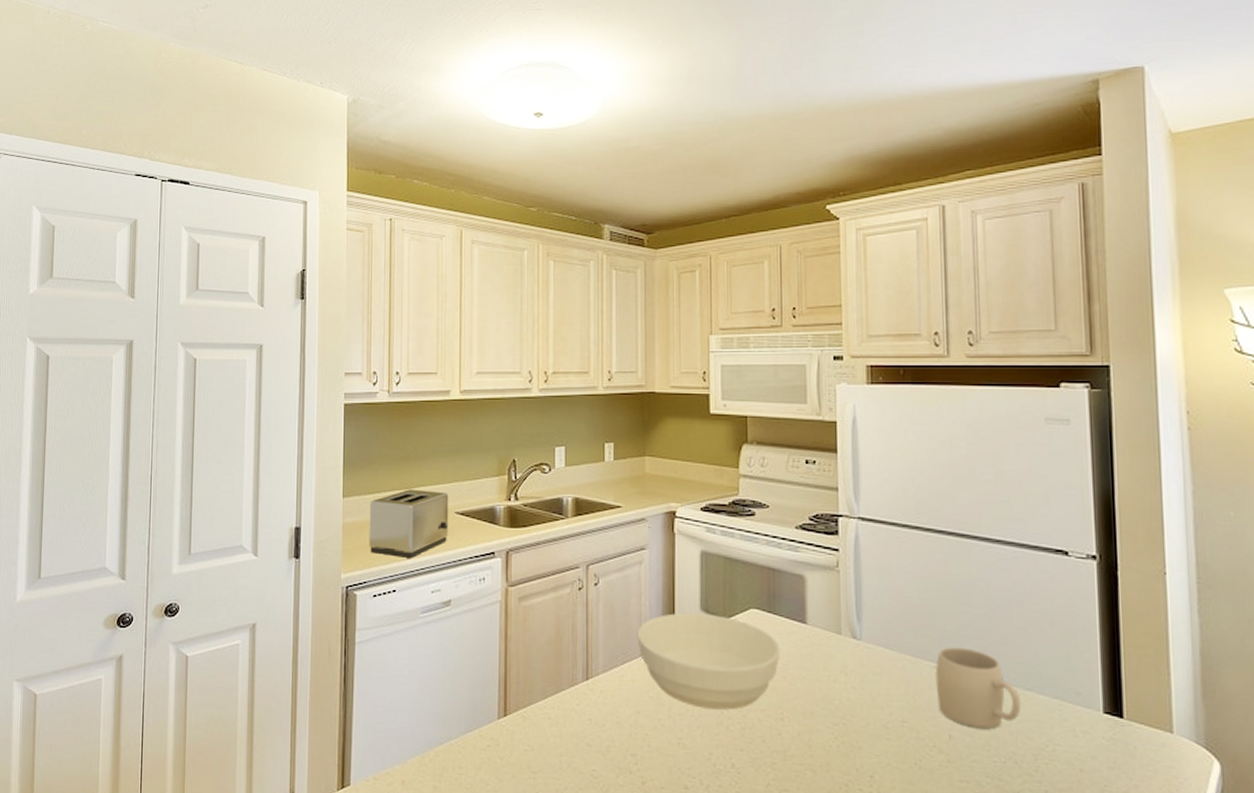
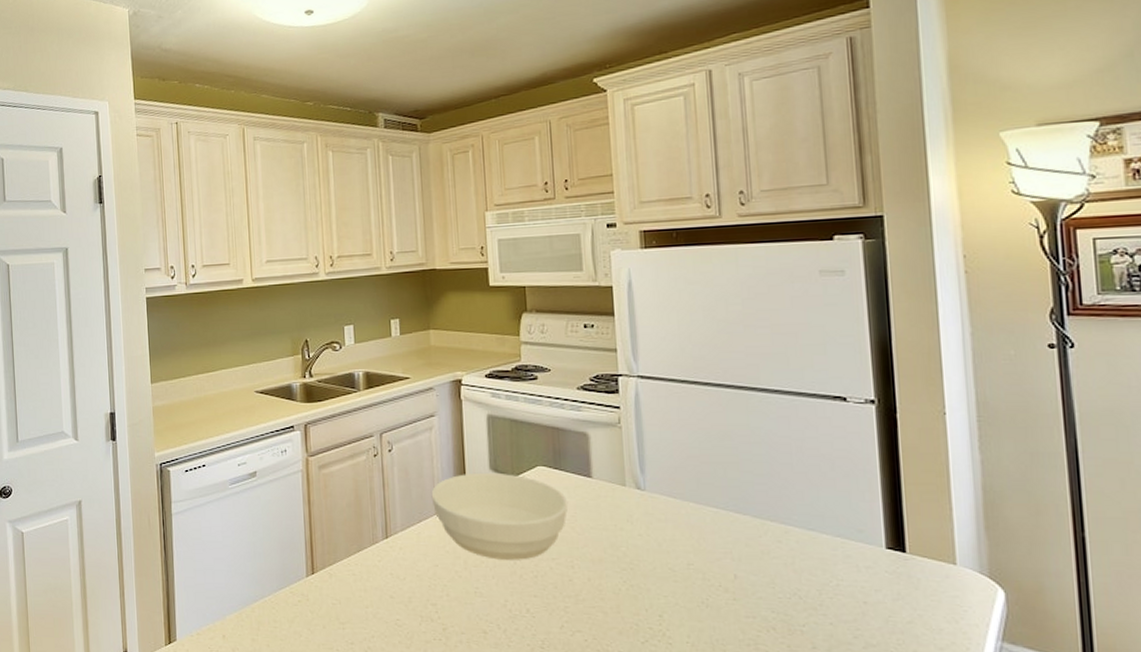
toaster: present [369,489,449,558] -> none [176,372,250,435]
mug: present [935,647,1022,730] -> none [718,493,804,568]

